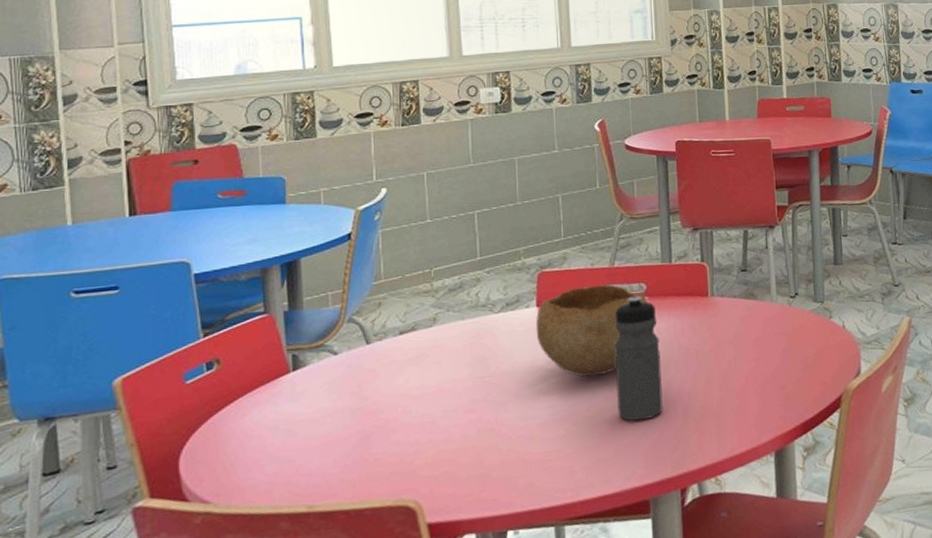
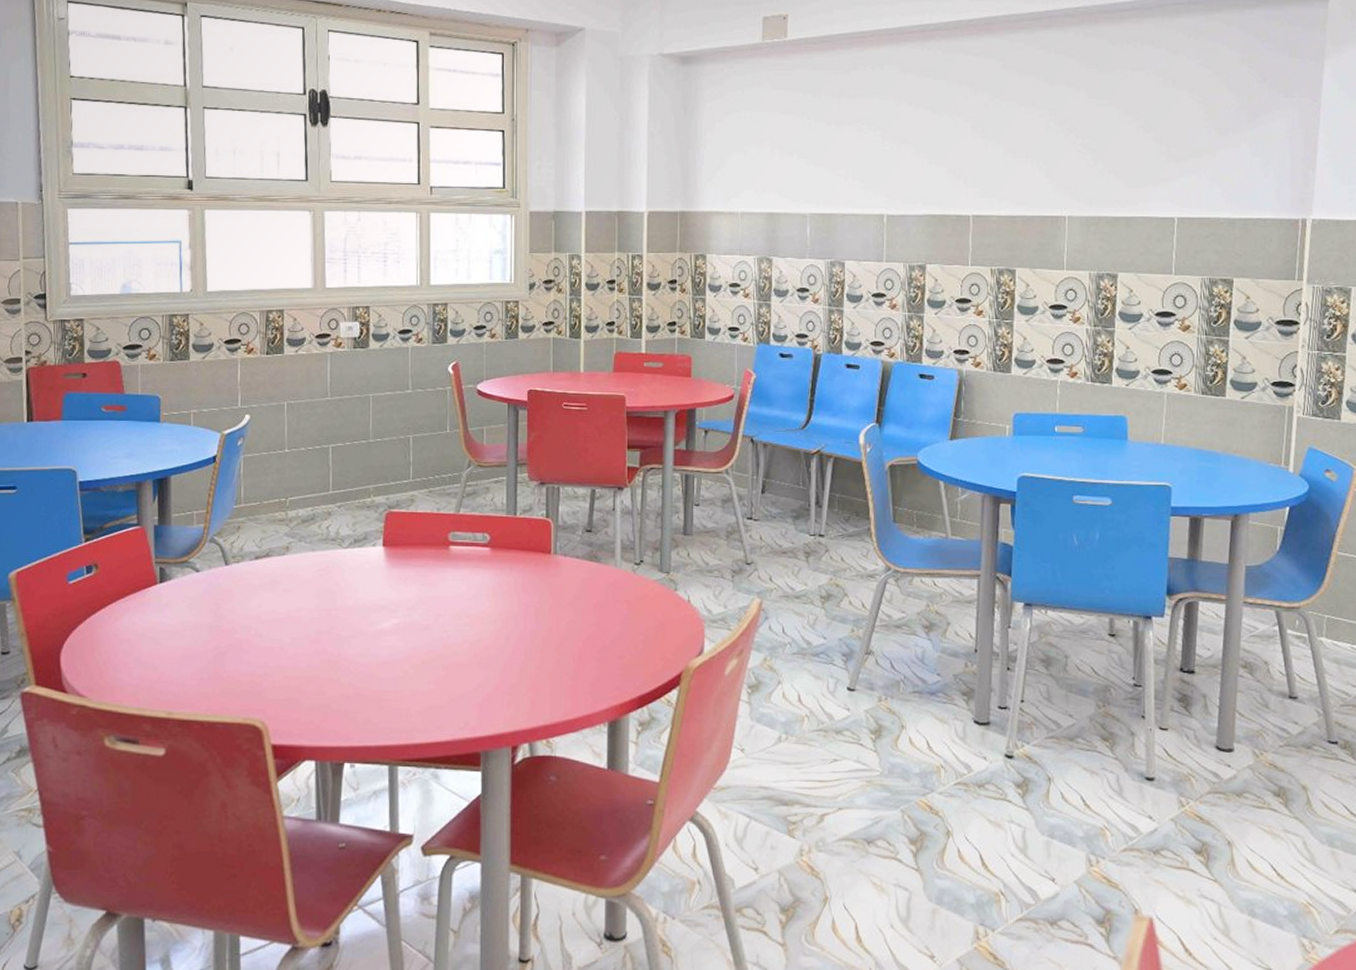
bowl: present [535,284,647,377] -> none [381,530,490,622]
water bottle: present [615,296,663,421] -> none [455,545,500,672]

